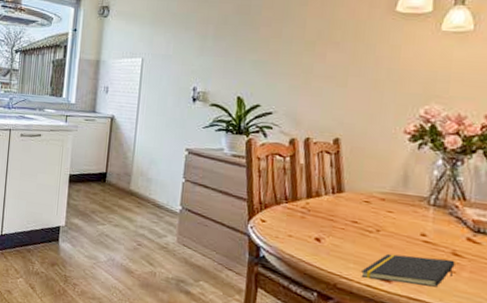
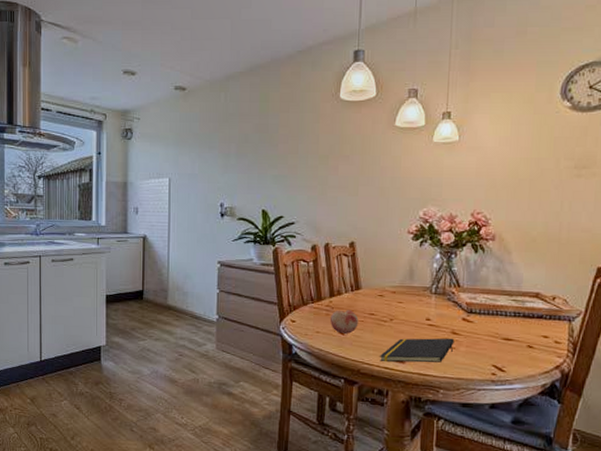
fruit: none [305,213,339,242] -> present [329,310,359,334]

